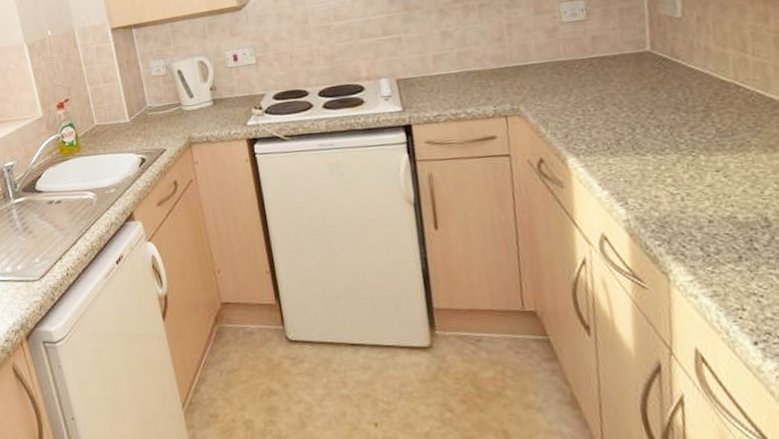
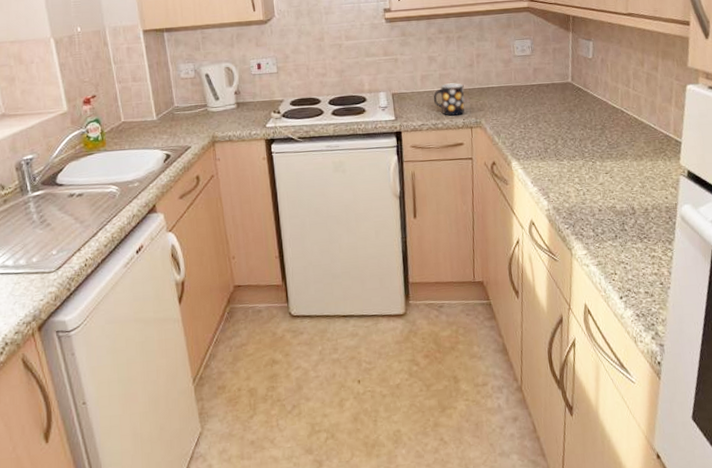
mug: none [451,61,496,103] -> present [433,83,465,116]

